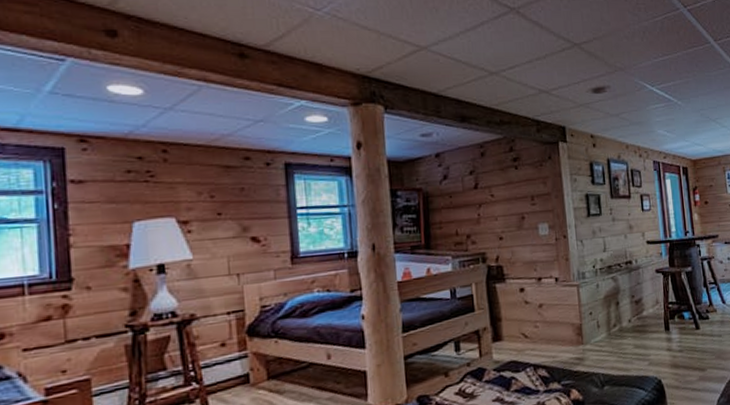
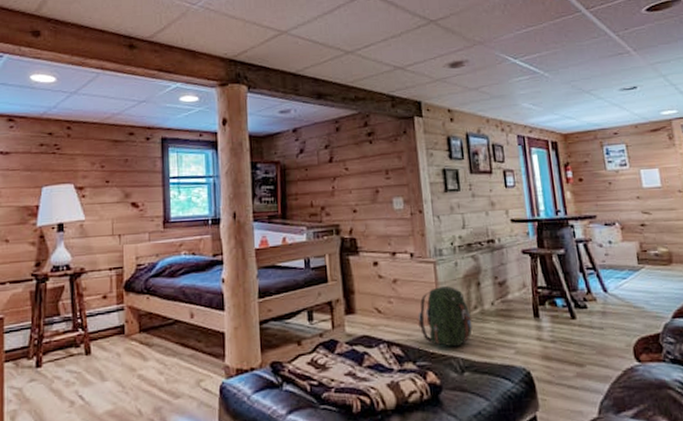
backpack: none [562,307,612,365] -> present [418,286,472,347]

